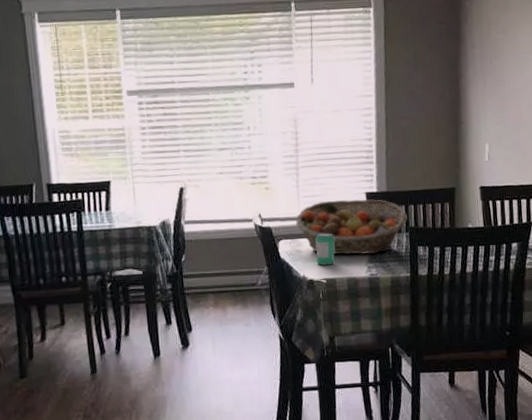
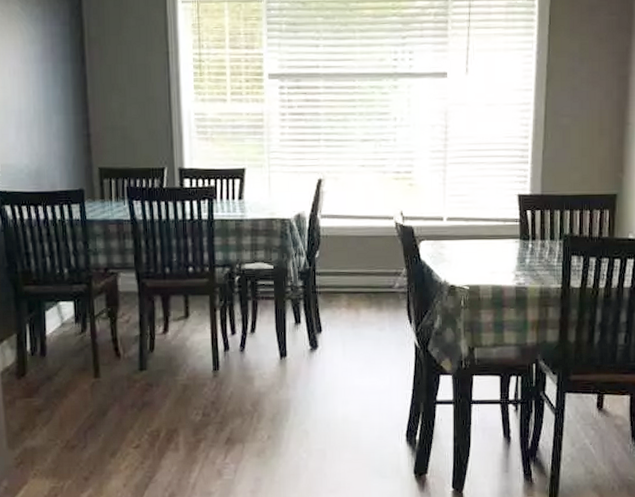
fruit basket: present [295,199,407,255] -> none [439,201,562,262]
beverage can: present [316,233,335,266] -> none [459,236,480,271]

